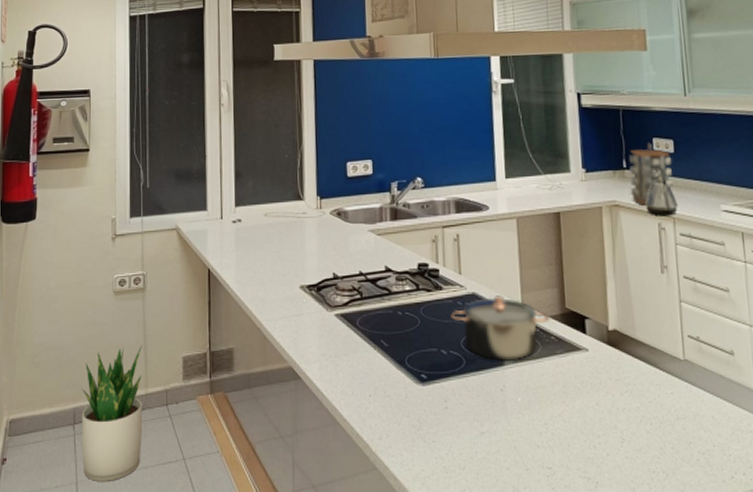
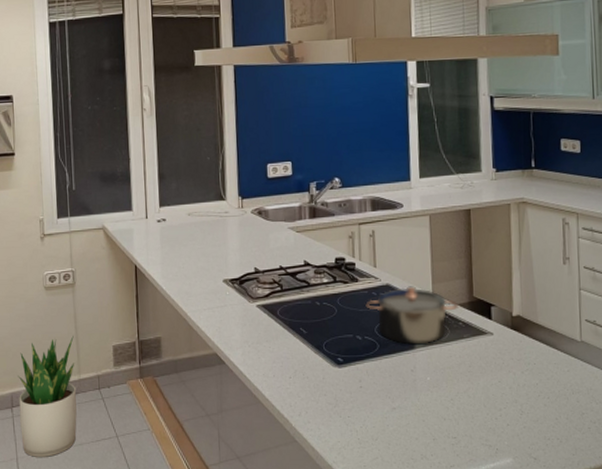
spice rack: present [628,142,673,205] -> none [537,143,578,202]
kettle: present [645,165,678,216] -> none [551,164,582,212]

